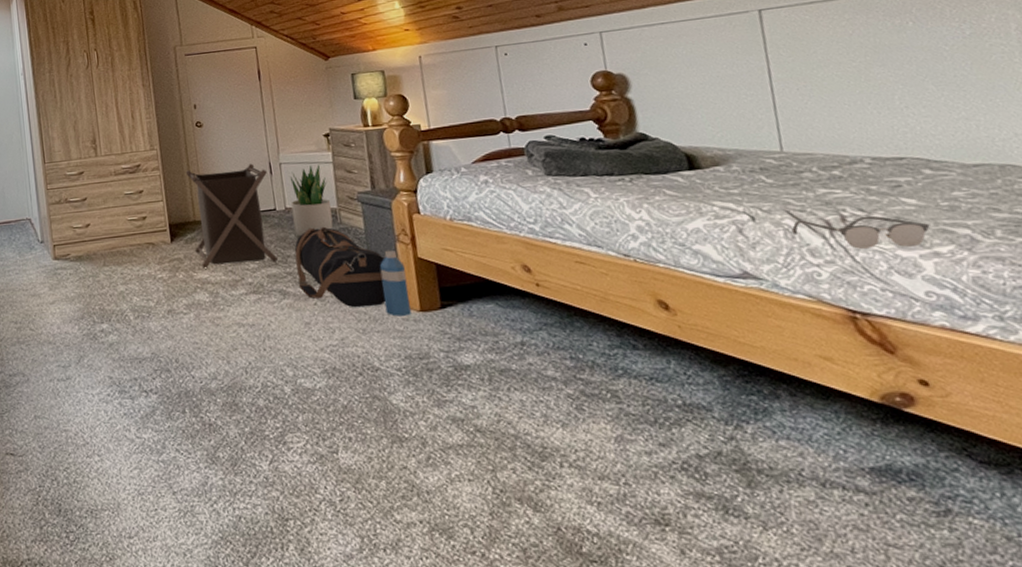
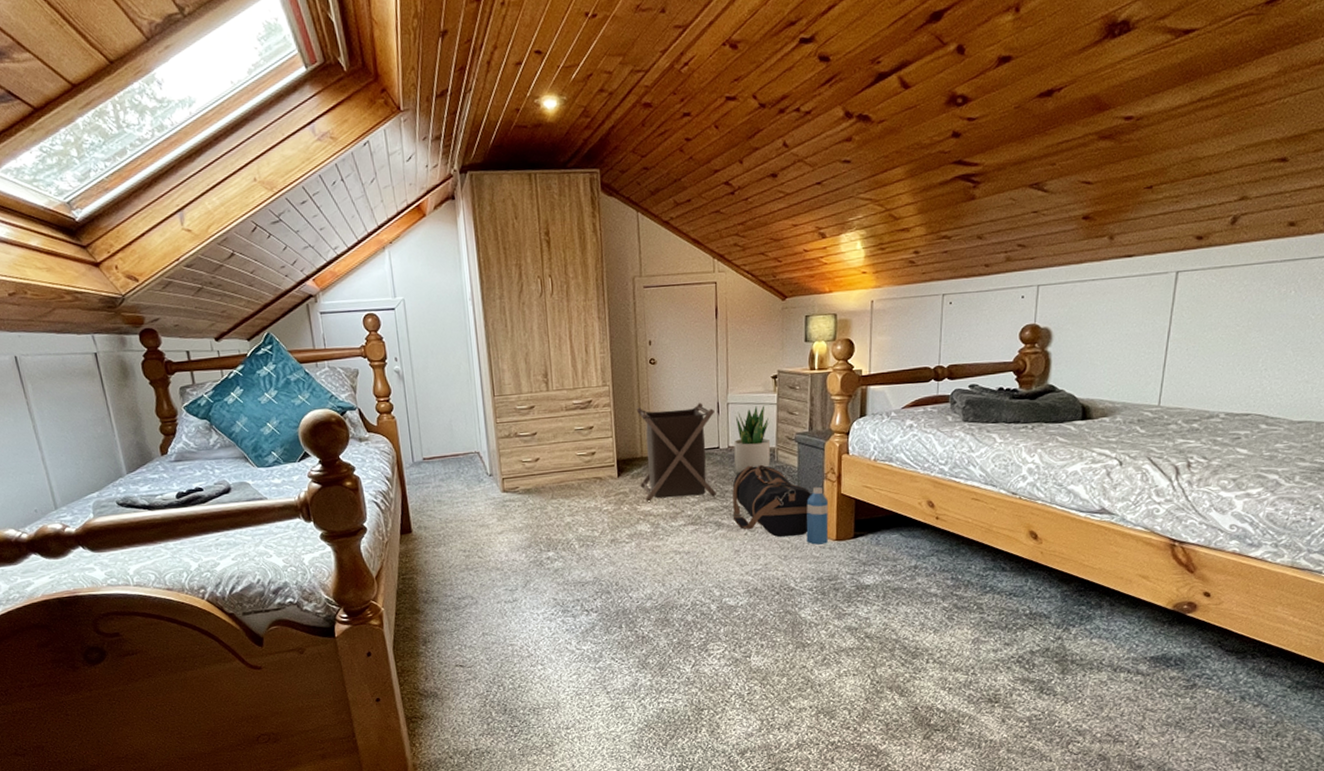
eyeglasses: present [791,215,930,250] -> none [1147,462,1251,491]

